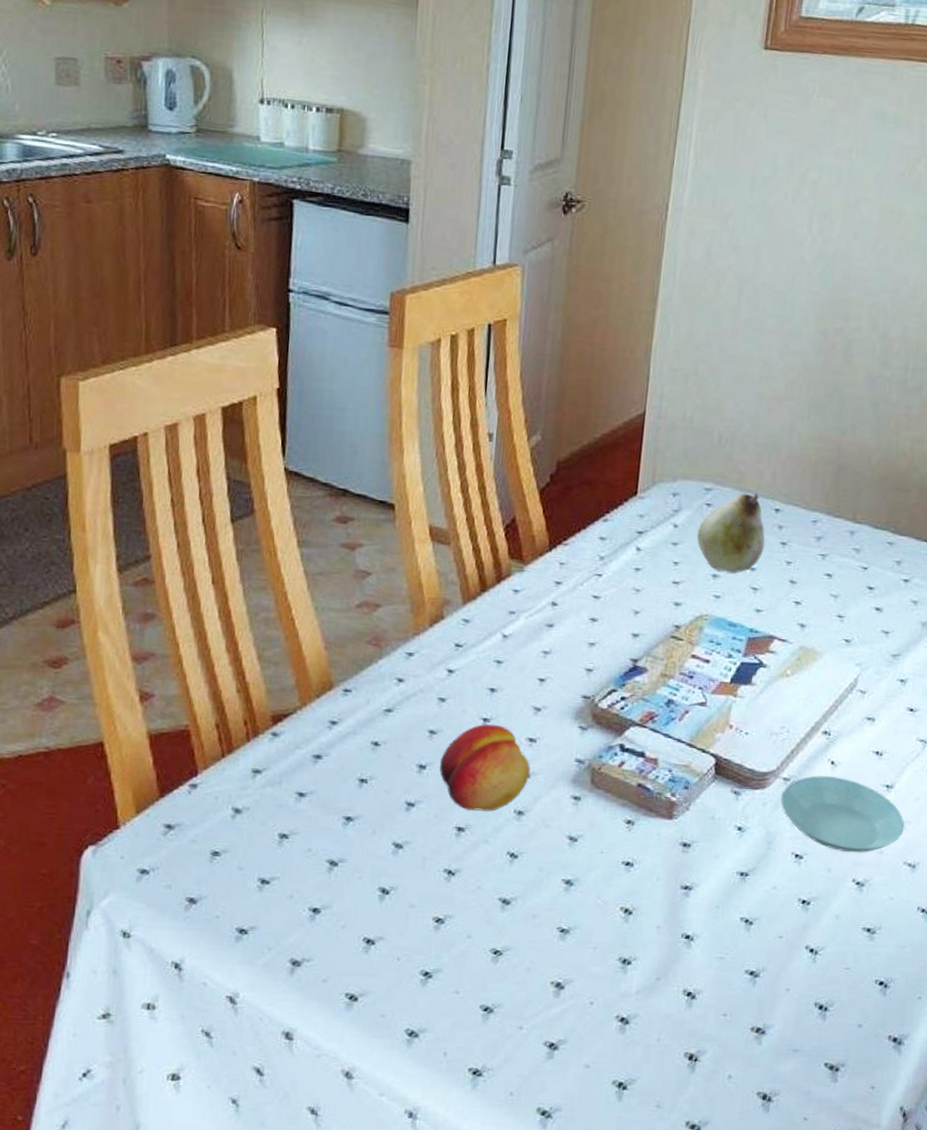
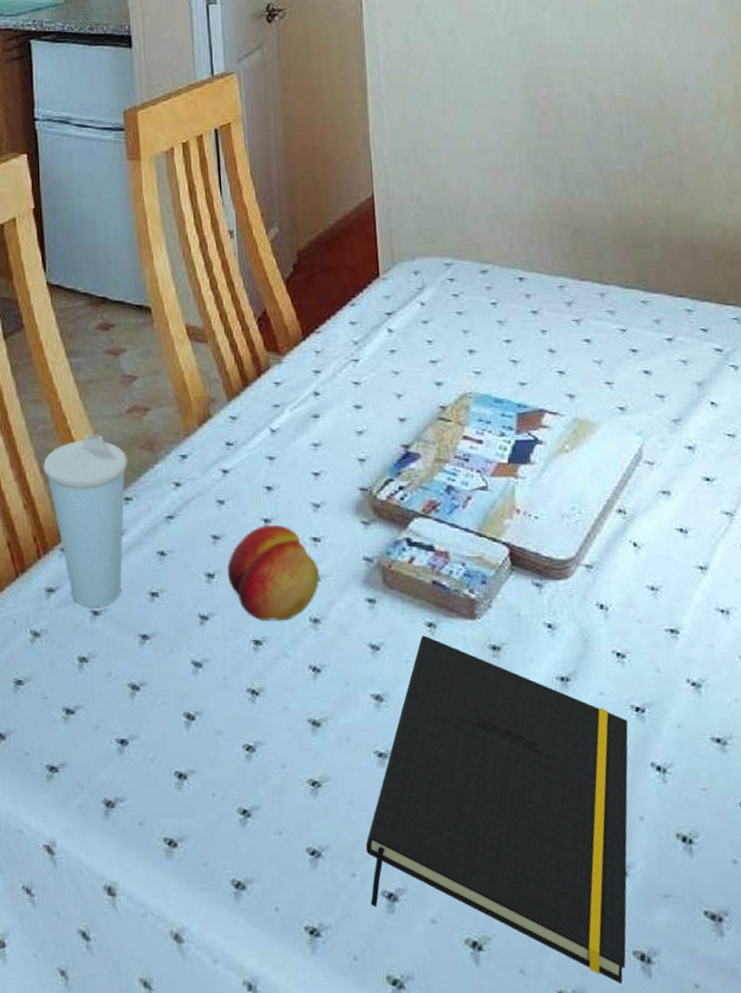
cup: none [261,625,352,790] -> present [43,434,128,608]
notepad: none [532,830,794,1116] -> present [366,635,628,983]
fruit: present [697,492,765,574] -> none [445,263,516,347]
saucer: present [780,775,905,853] -> none [587,560,732,648]

